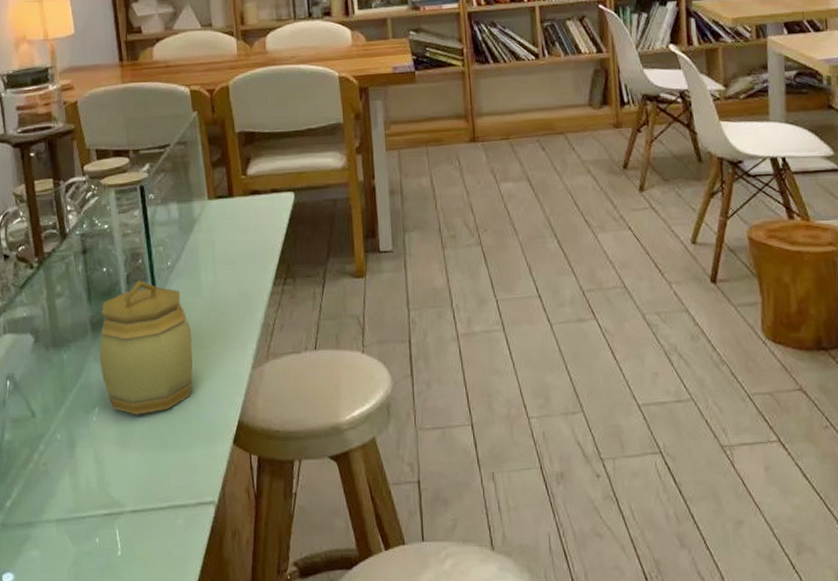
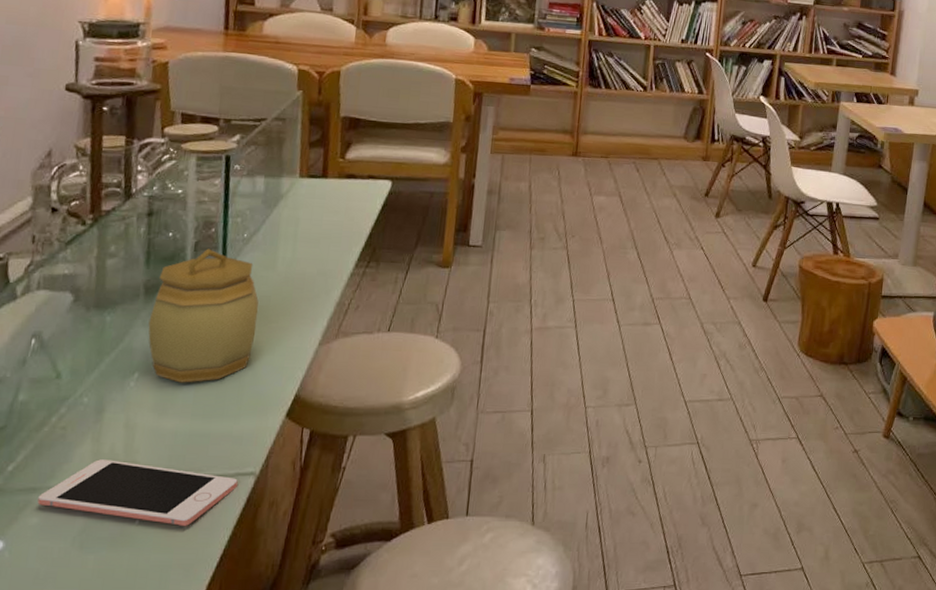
cell phone: none [35,493,200,556] -> present [37,459,238,526]

